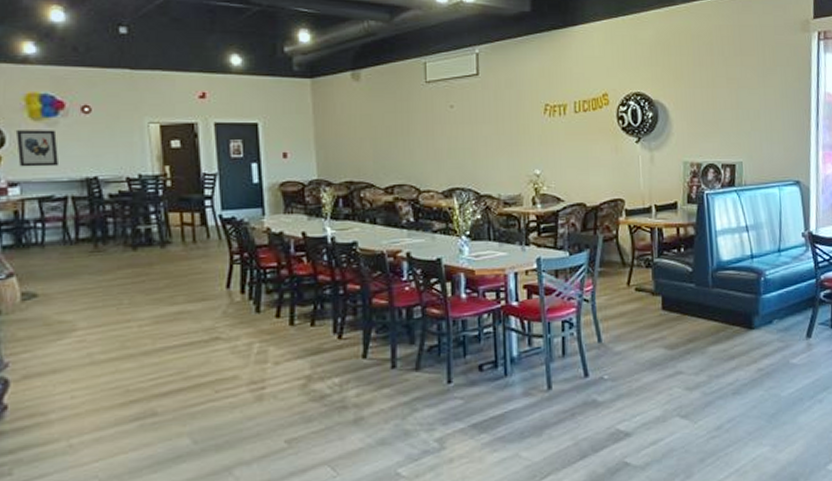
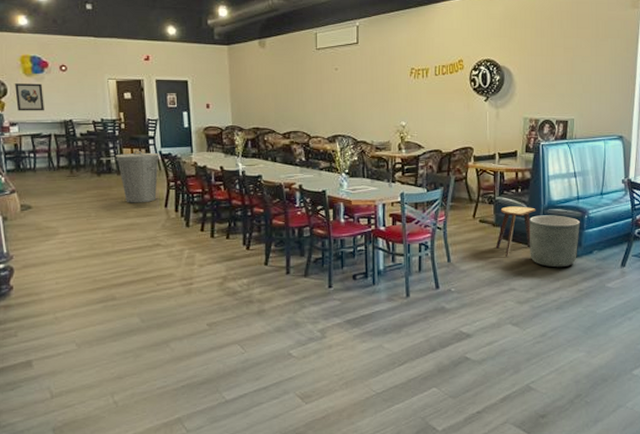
trash can: none [158,215,219,285] -> present [116,151,159,203]
stool: none [656,269,703,332] -> present [495,206,536,257]
planter: none [695,278,756,343] -> present [529,215,580,268]

